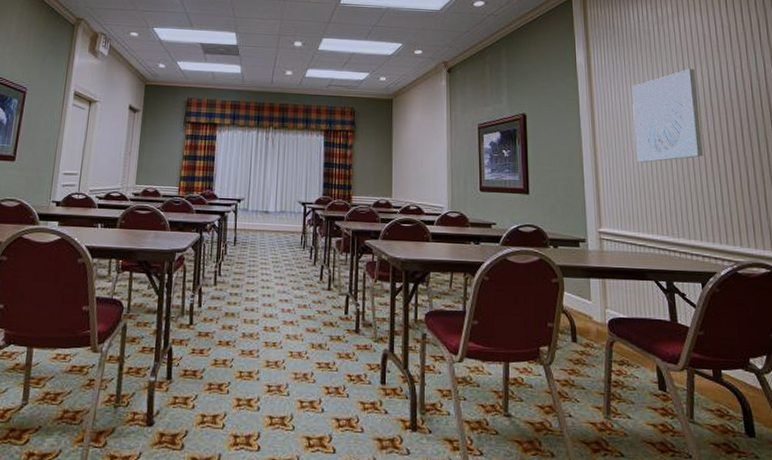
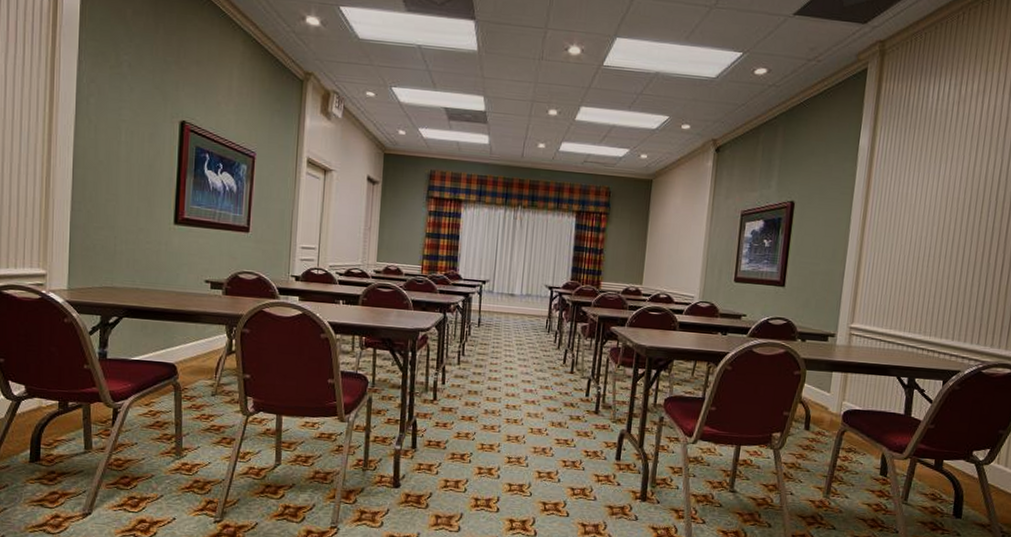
wall art: present [631,69,703,163] -> none [904,157,988,259]

